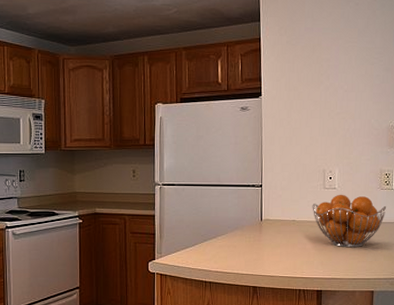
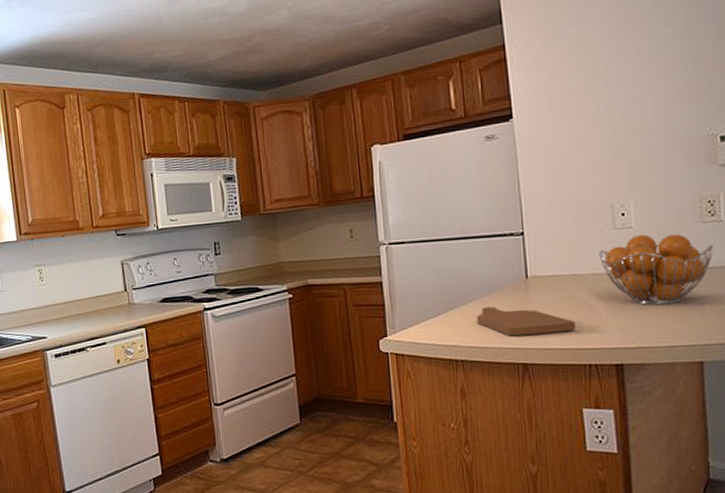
cutting board: none [223,241,293,265] -> present [476,306,577,337]

